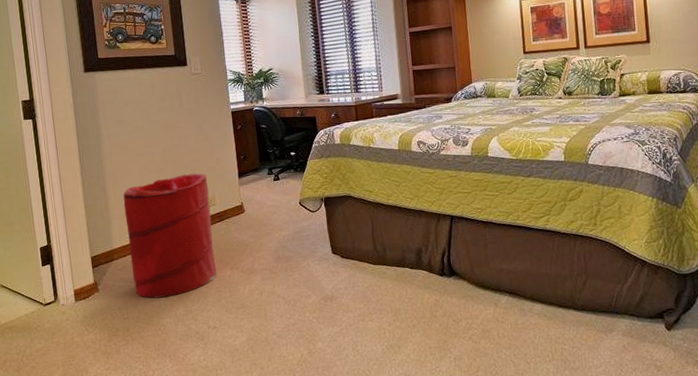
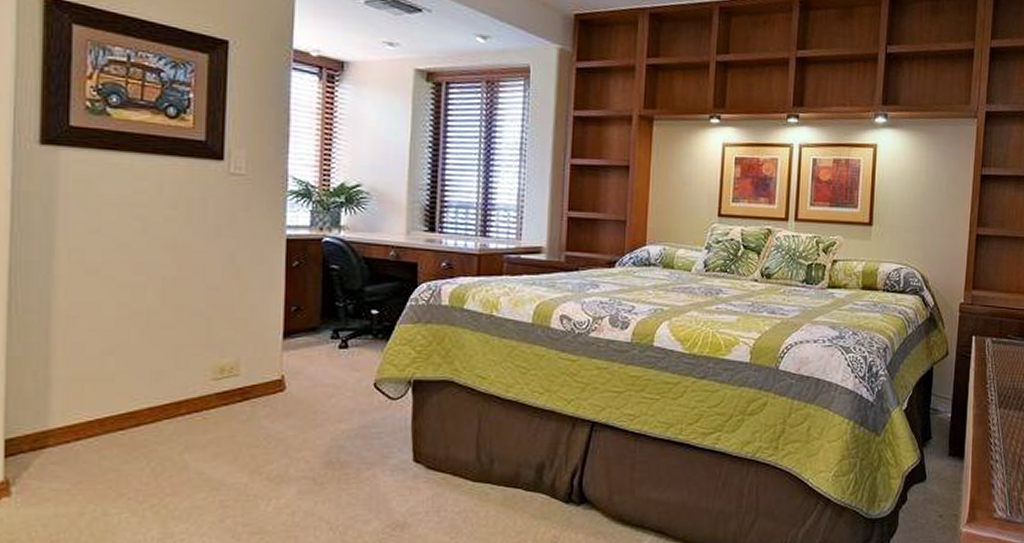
laundry hamper: present [123,173,217,299] -> none [78,324,231,512]

